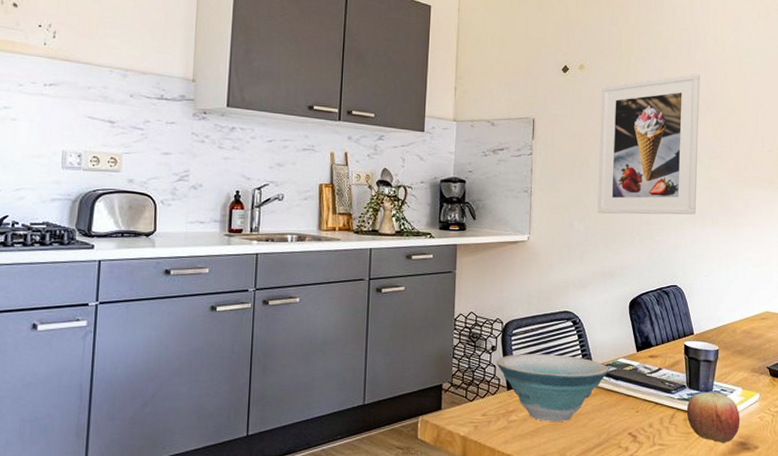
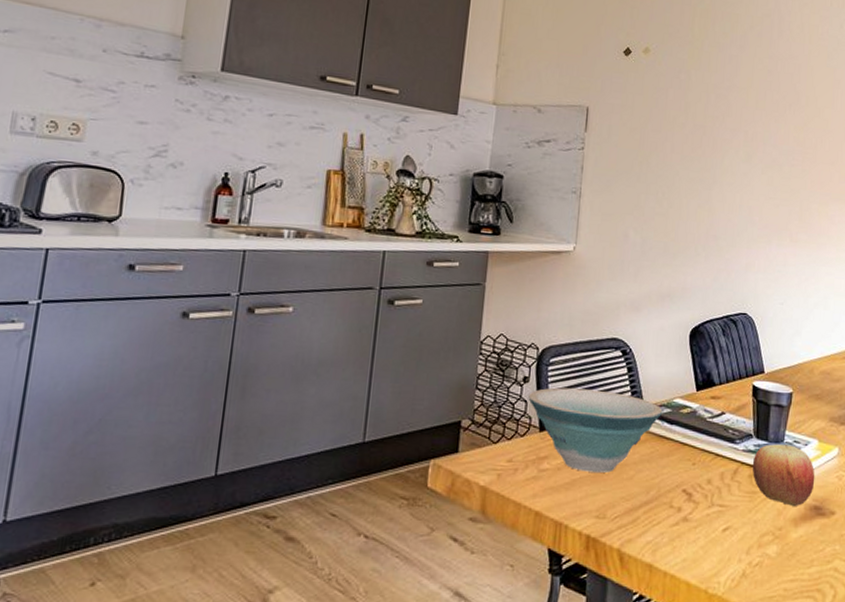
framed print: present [597,73,700,215] -> none [657,66,783,231]

